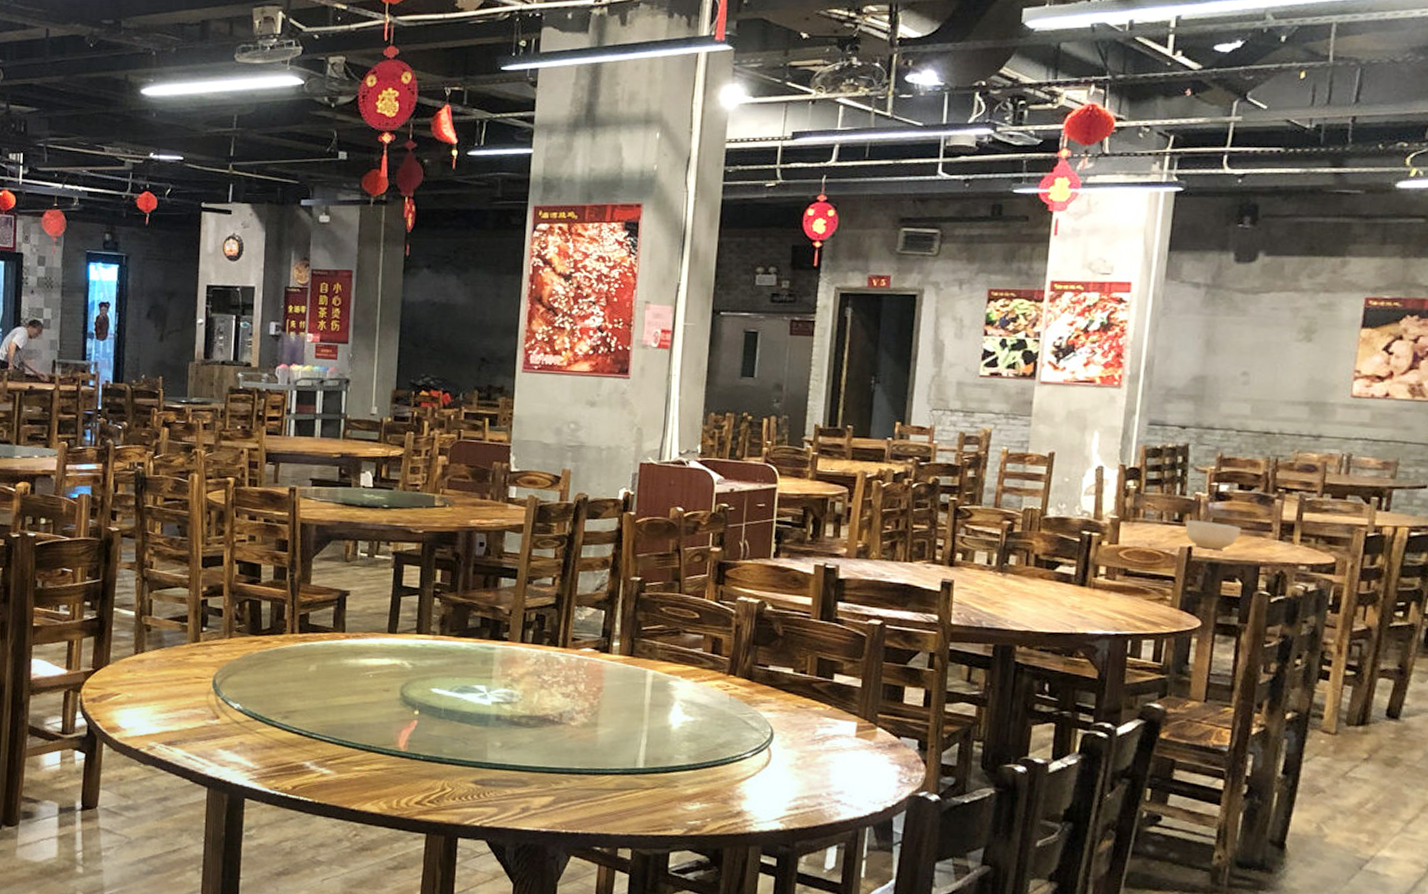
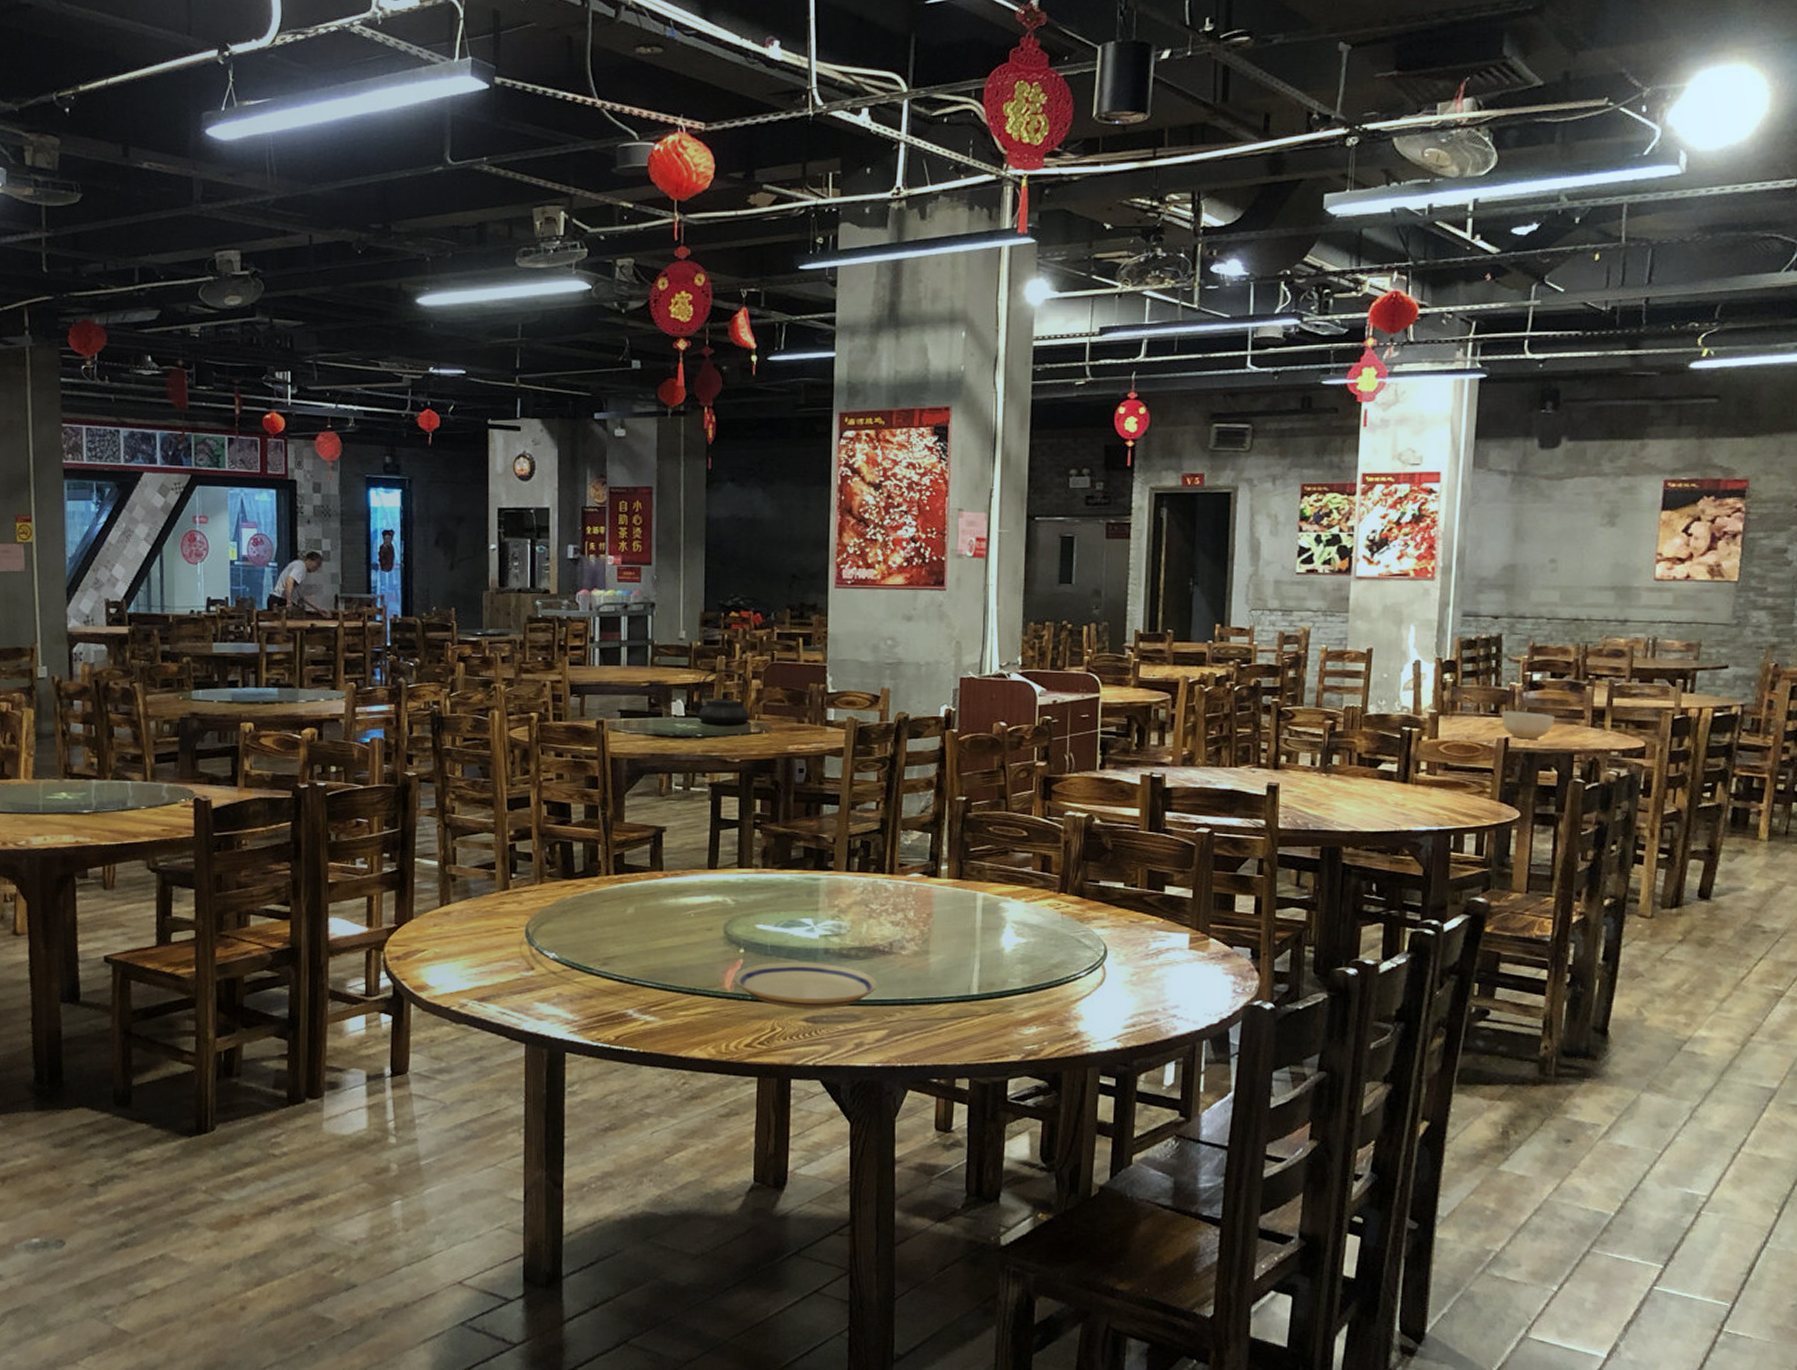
teapot: none [379,445,436,500] -> present [691,670,750,728]
plate: none [407,725,546,773] -> present [734,962,877,1009]

